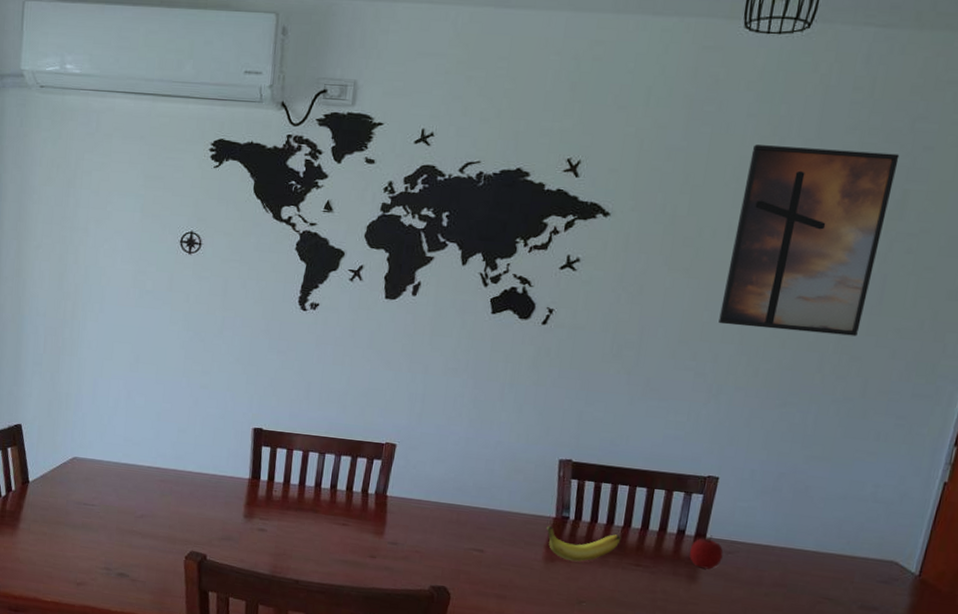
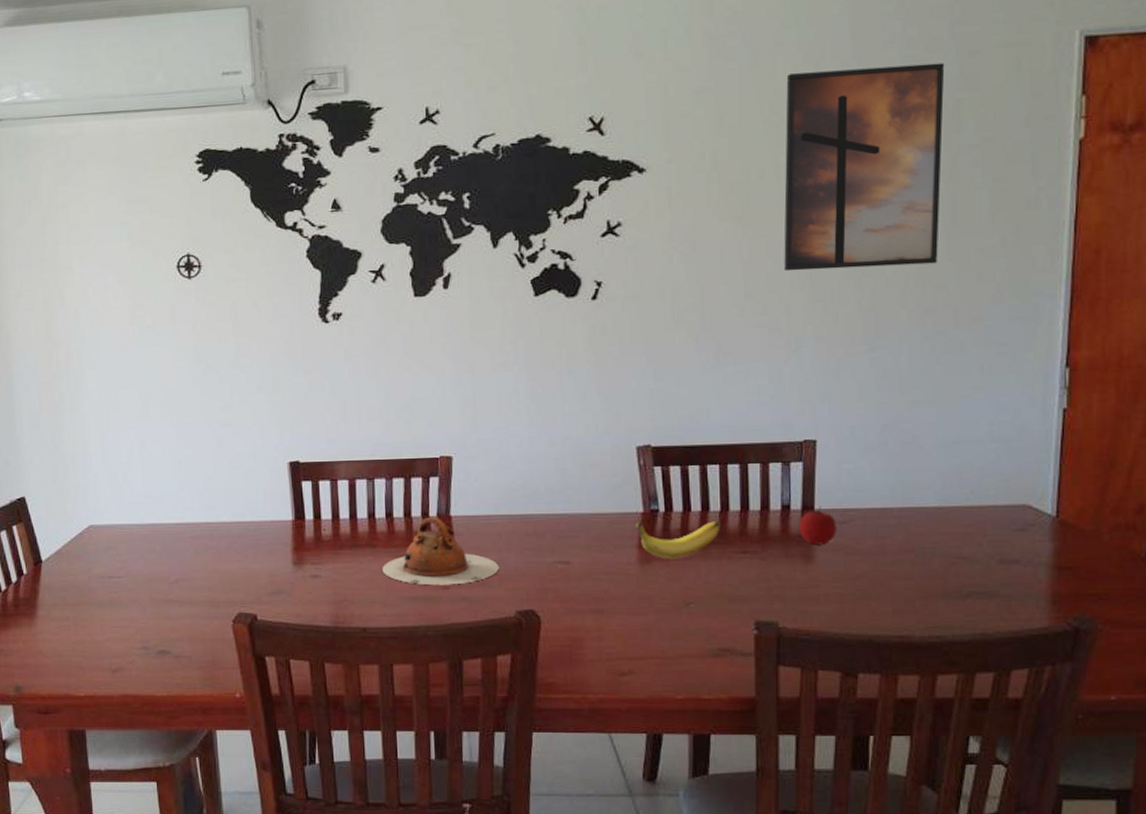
teapot: none [320,493,422,556] -> present [382,516,499,586]

